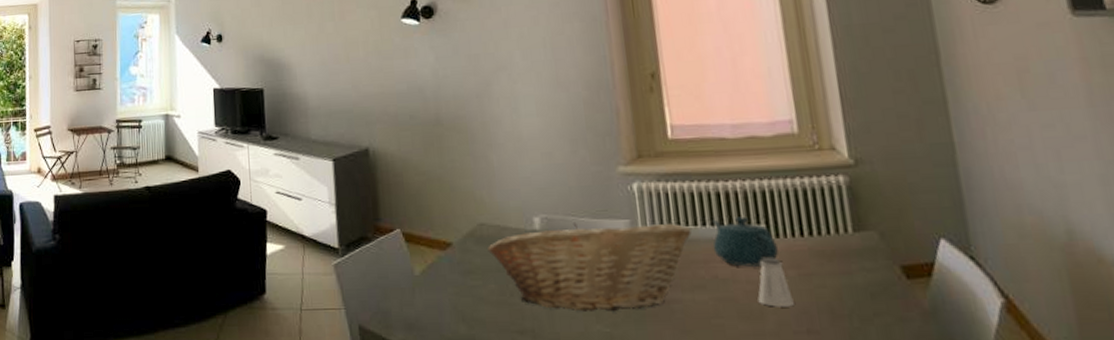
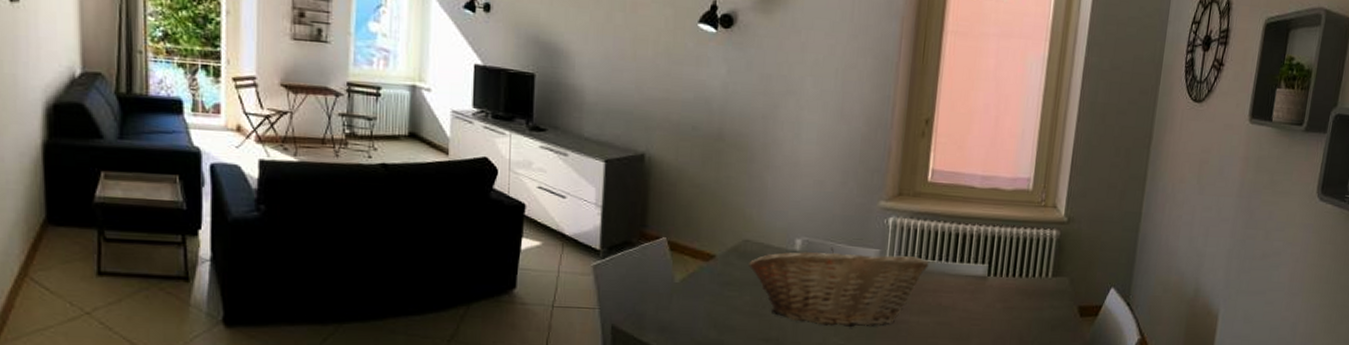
teapot: present [712,216,778,268] -> none [943,256,993,299]
saltshaker: present [757,258,794,307] -> none [968,292,995,333]

